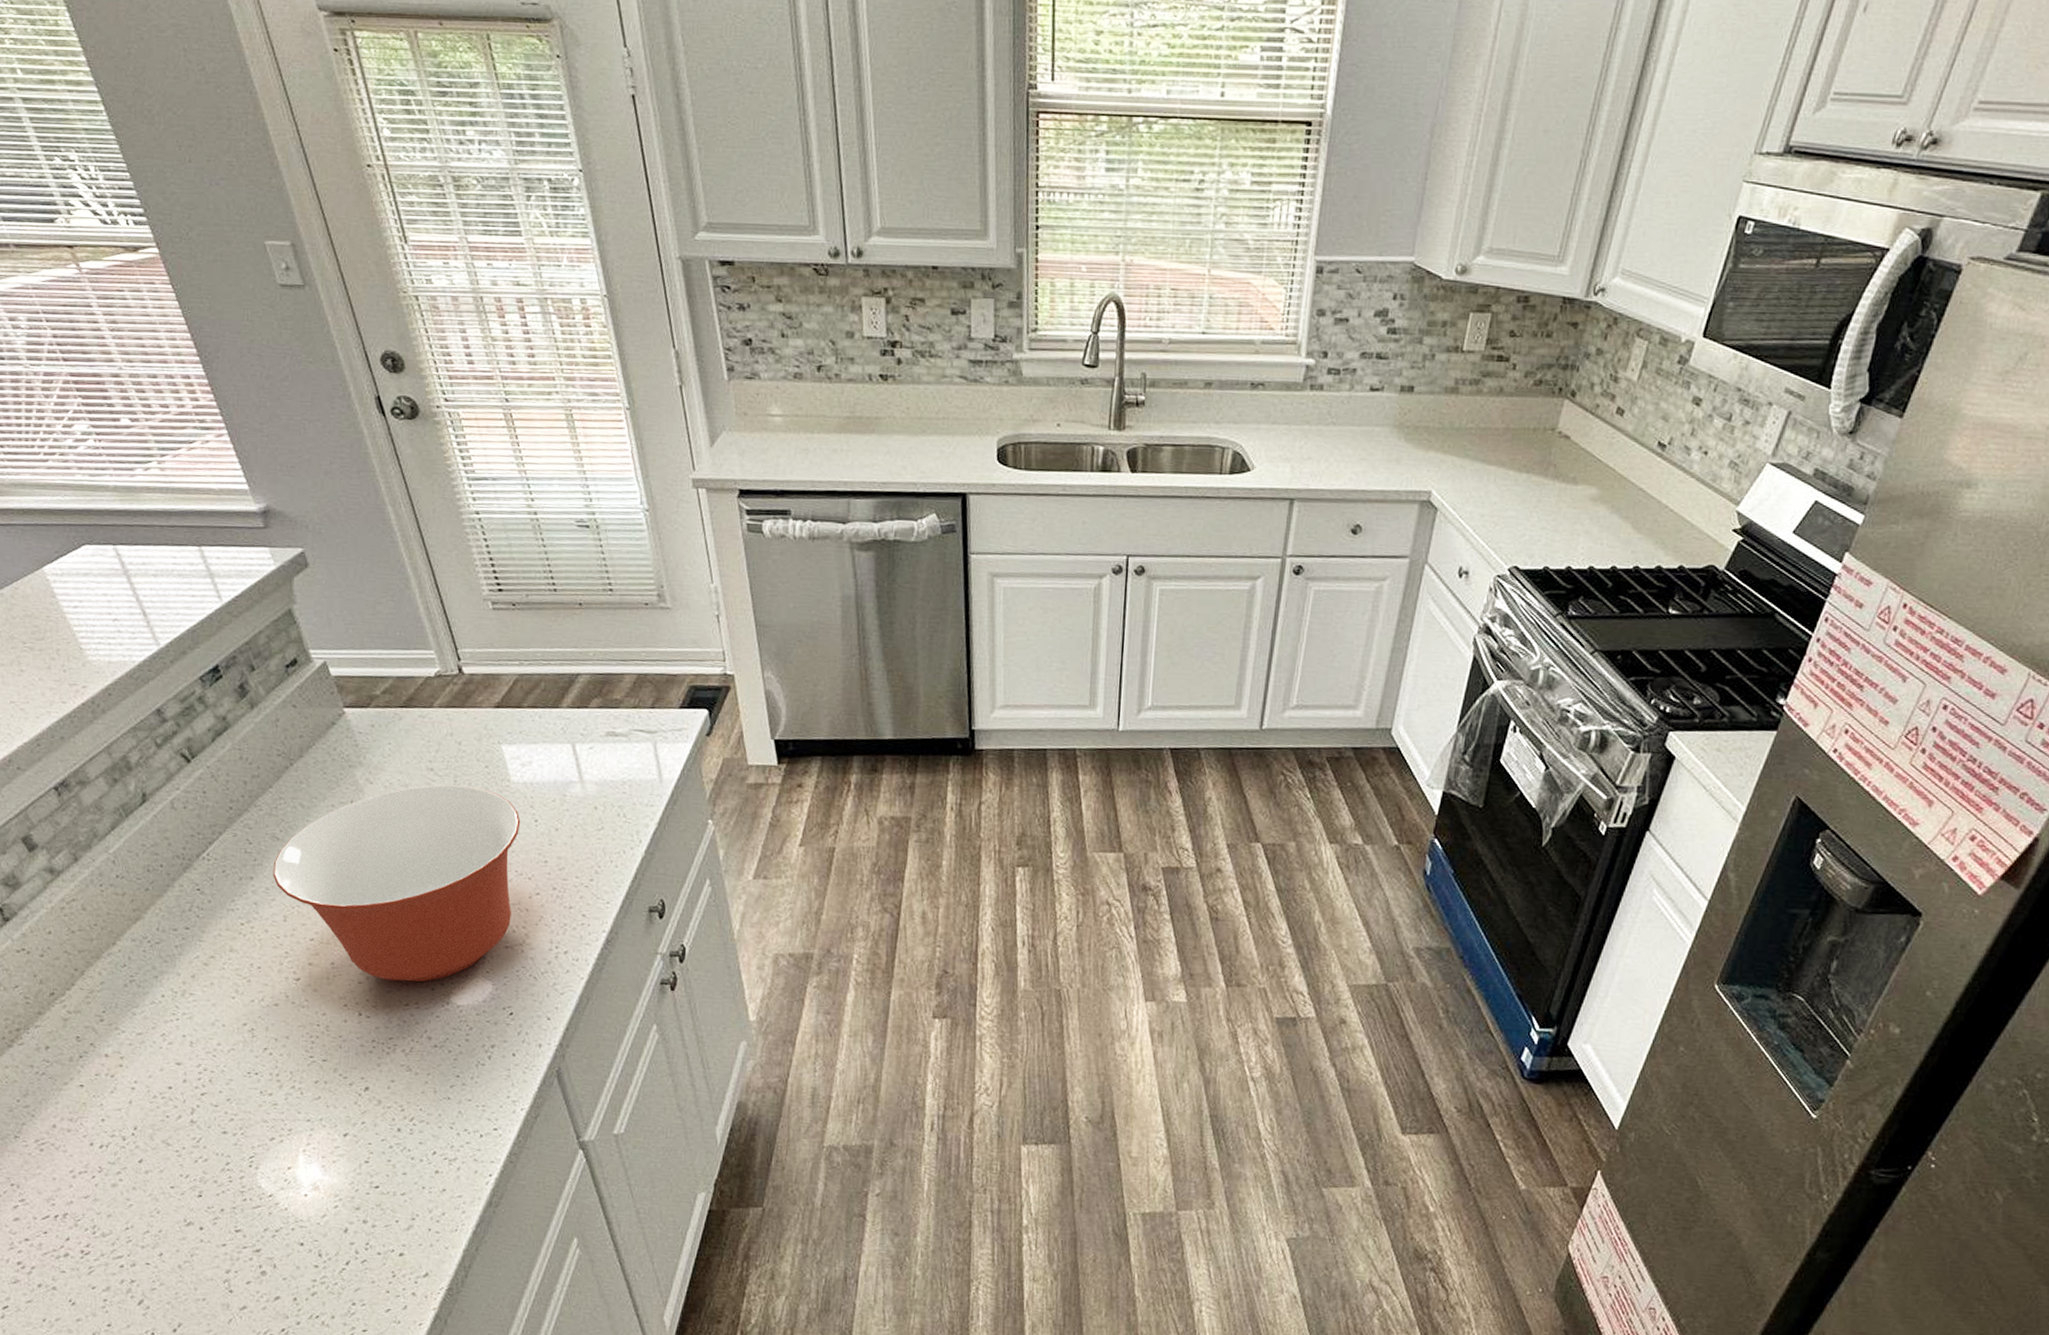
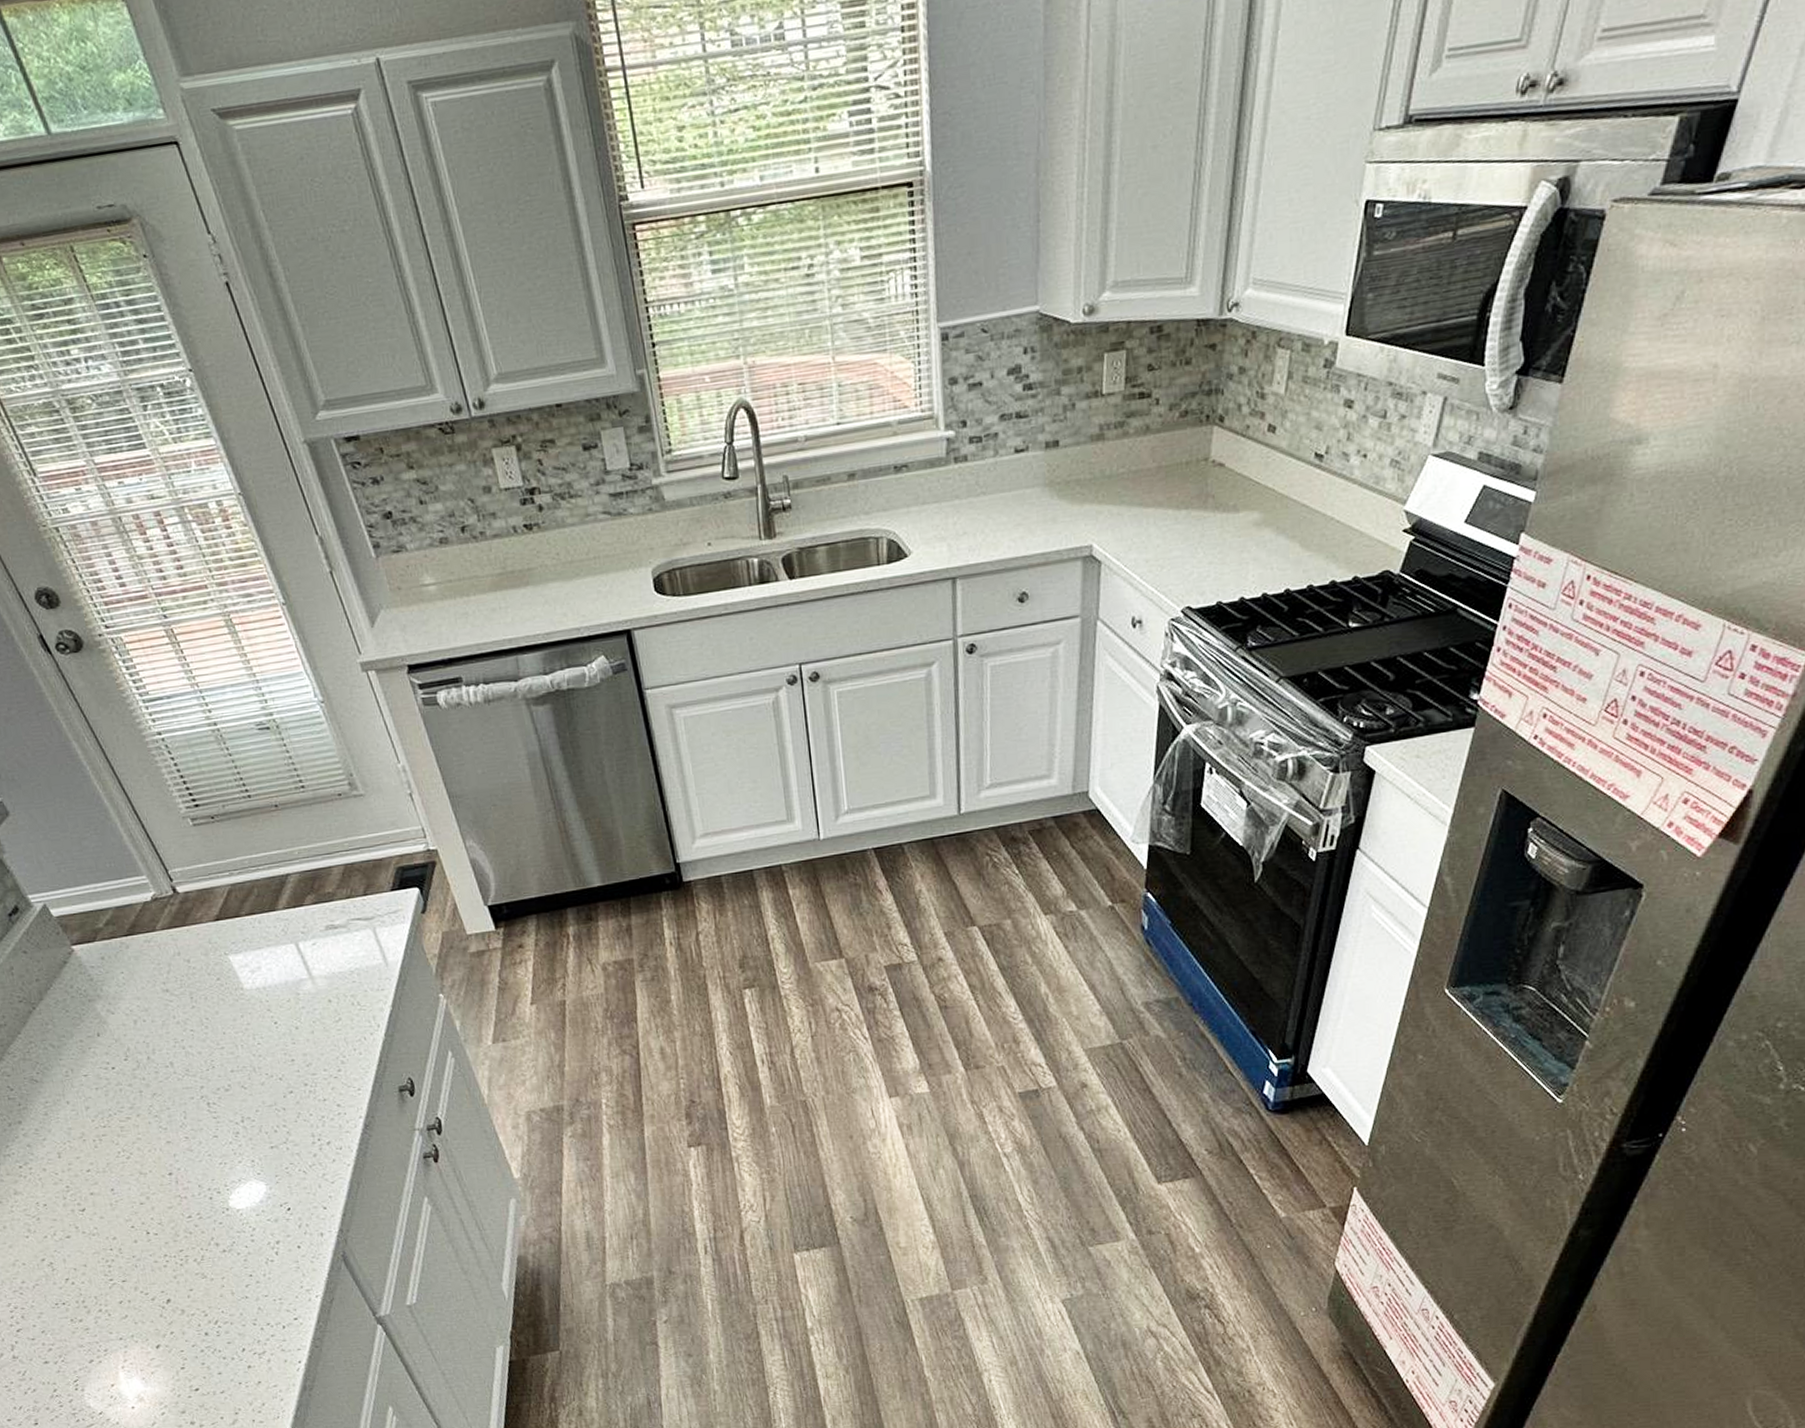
mixing bowl: present [273,784,521,982] -> none [37,1000,271,1197]

